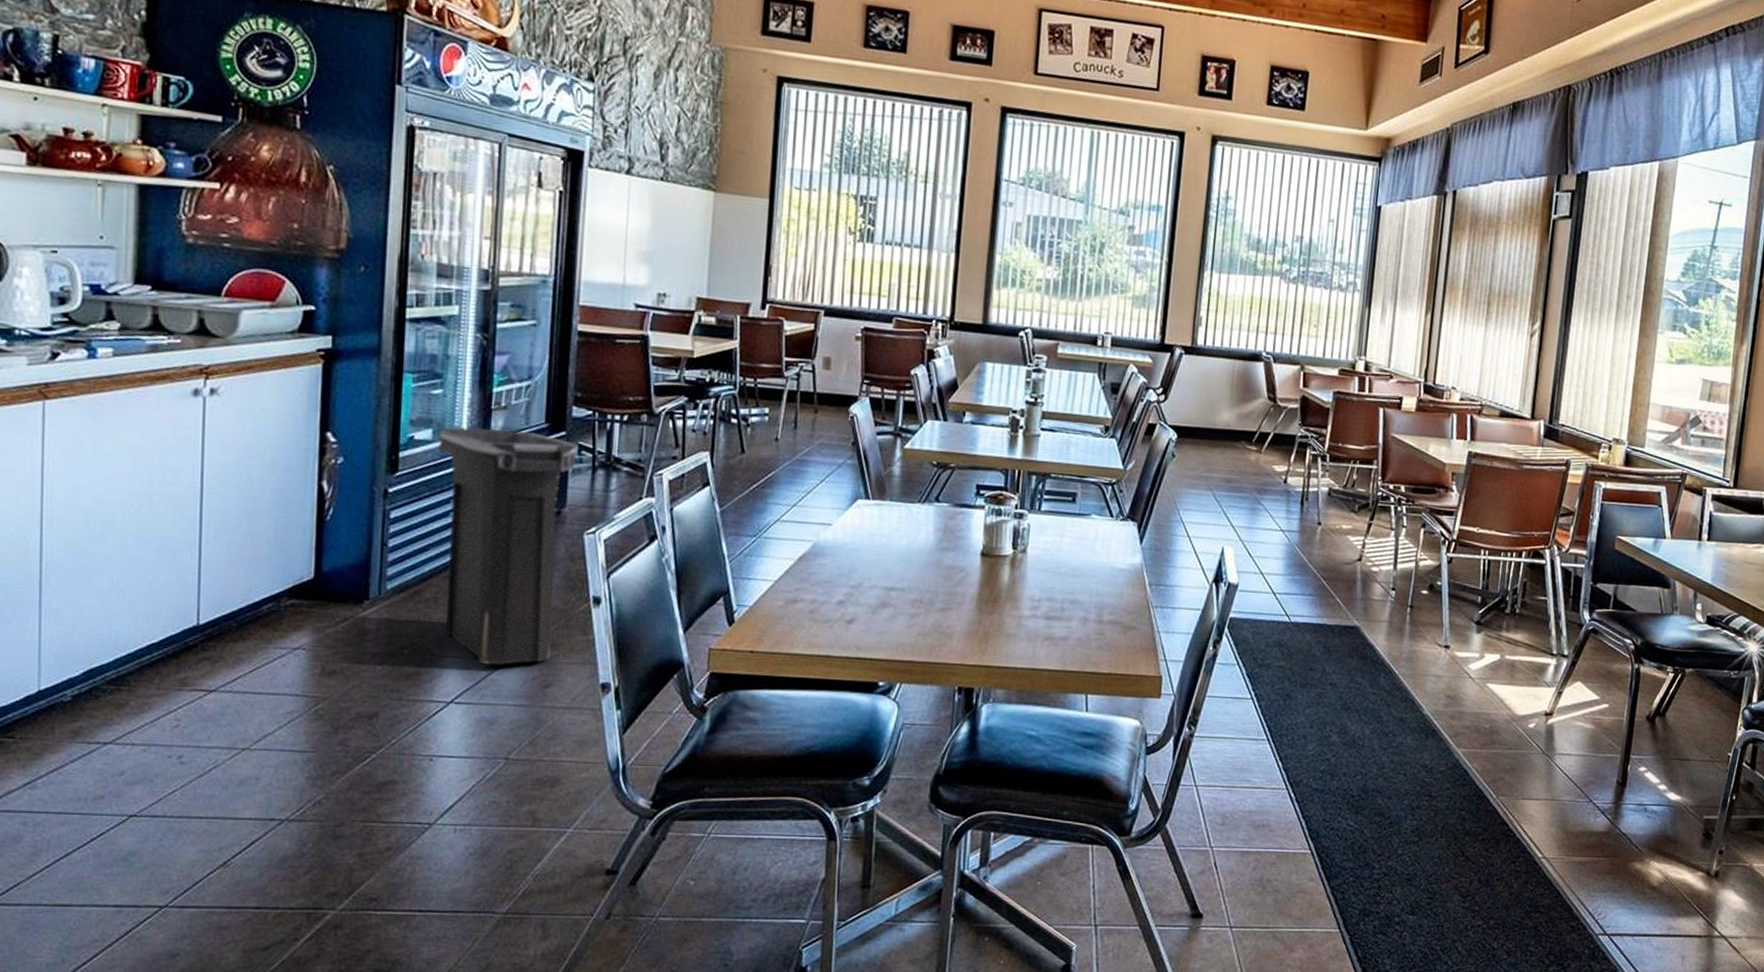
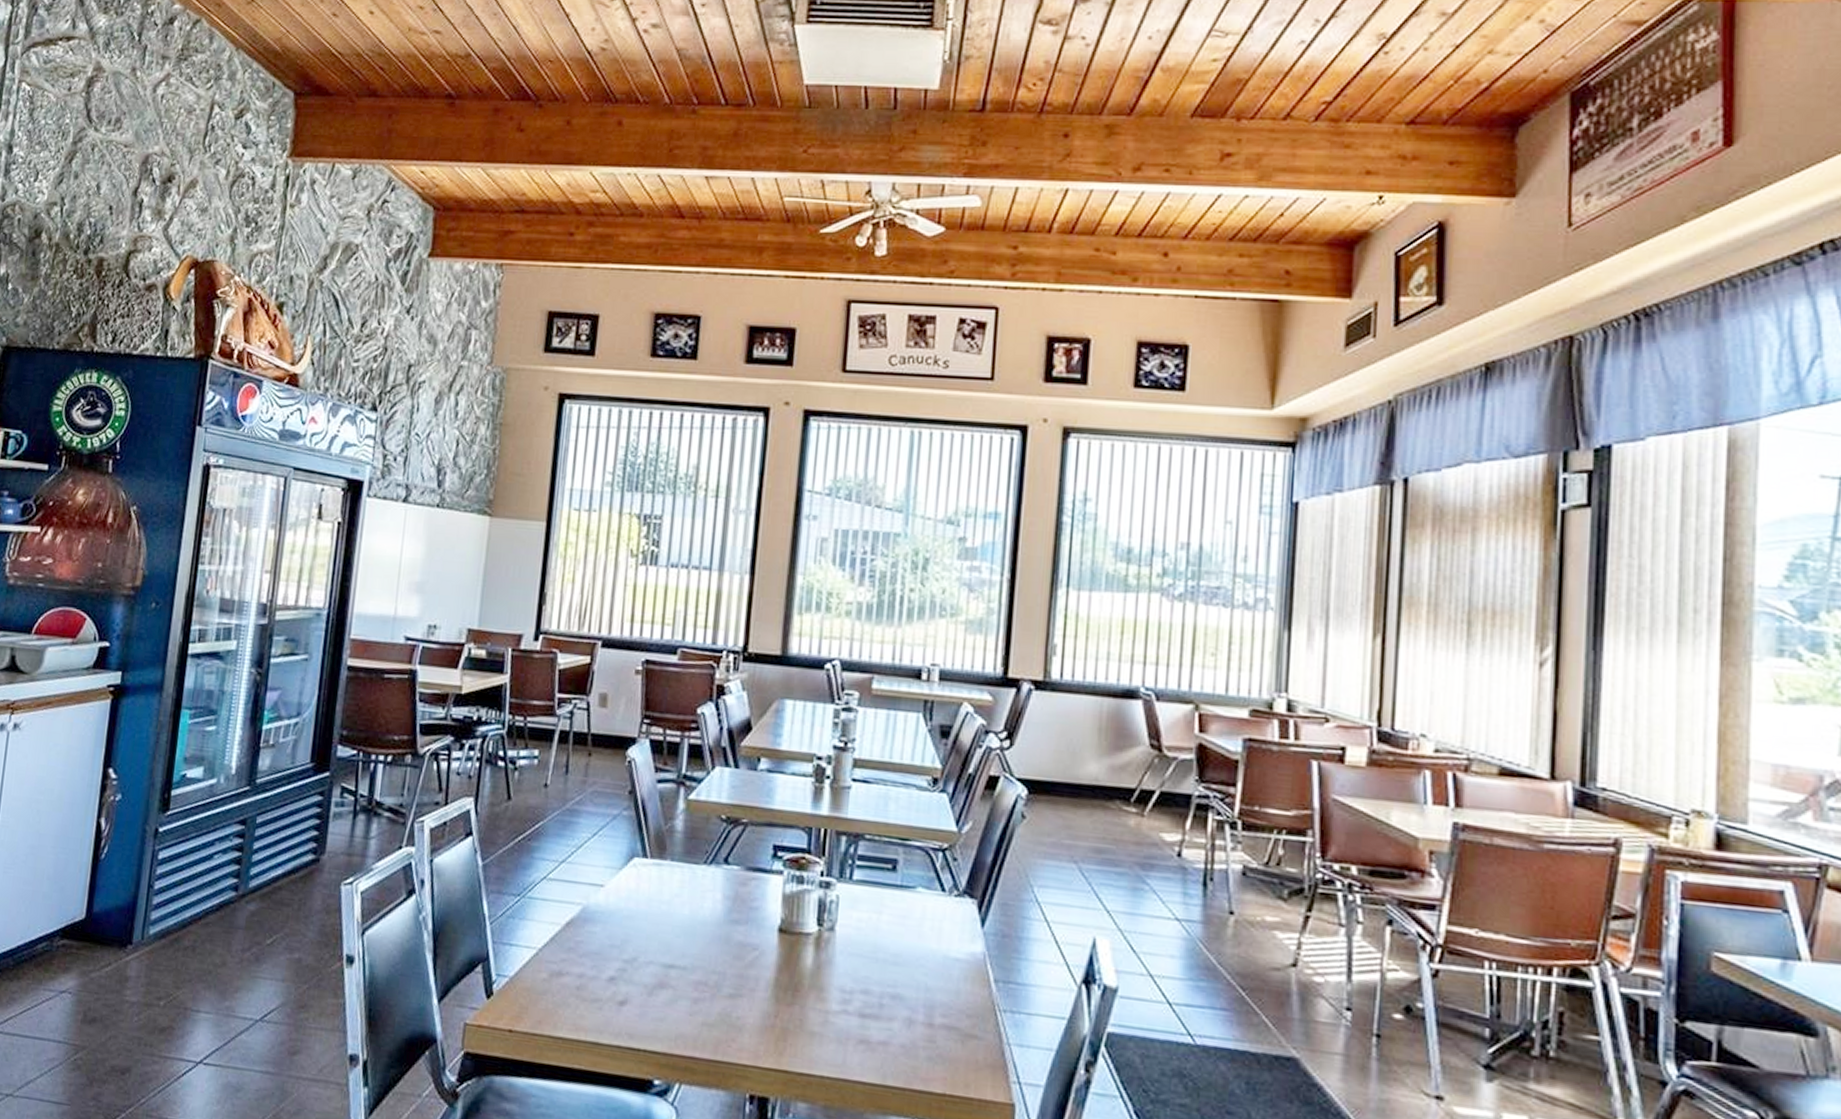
trash can: present [438,427,577,665] -> none [199,766,340,1026]

